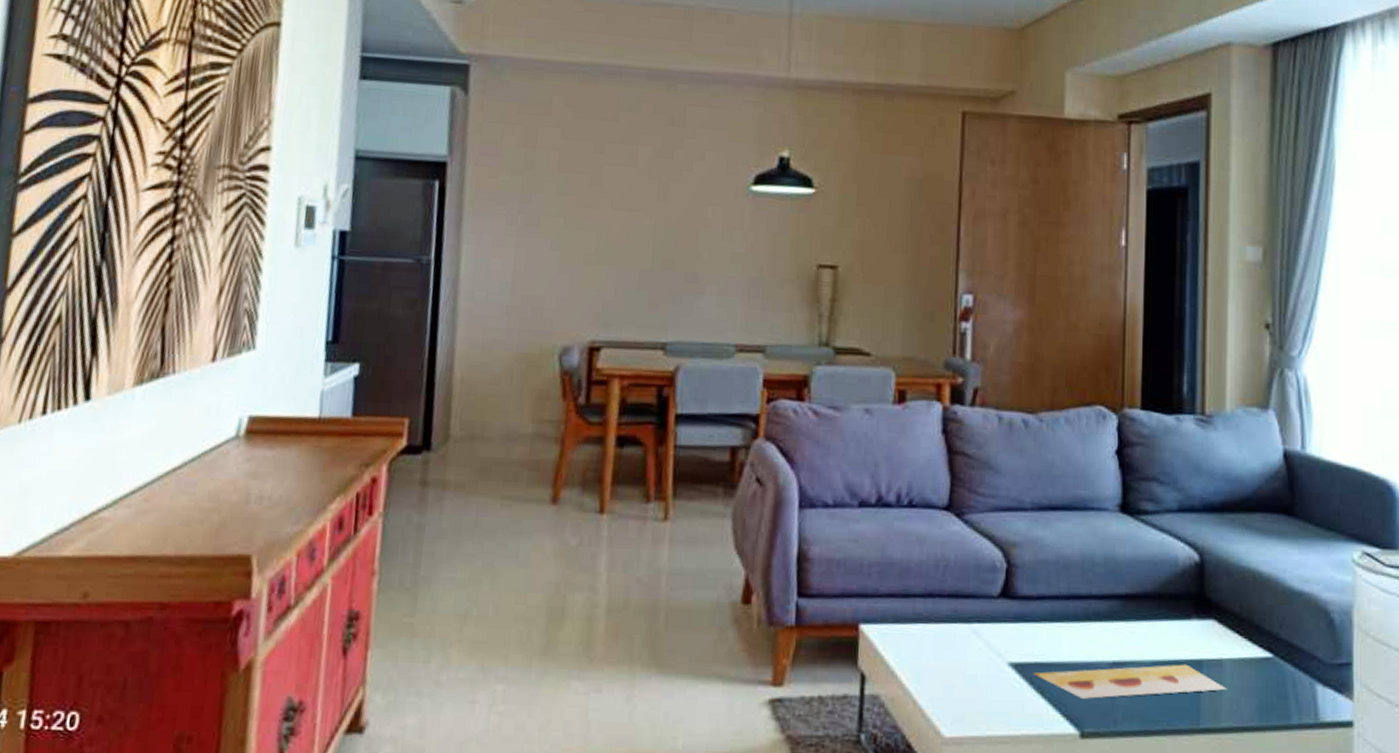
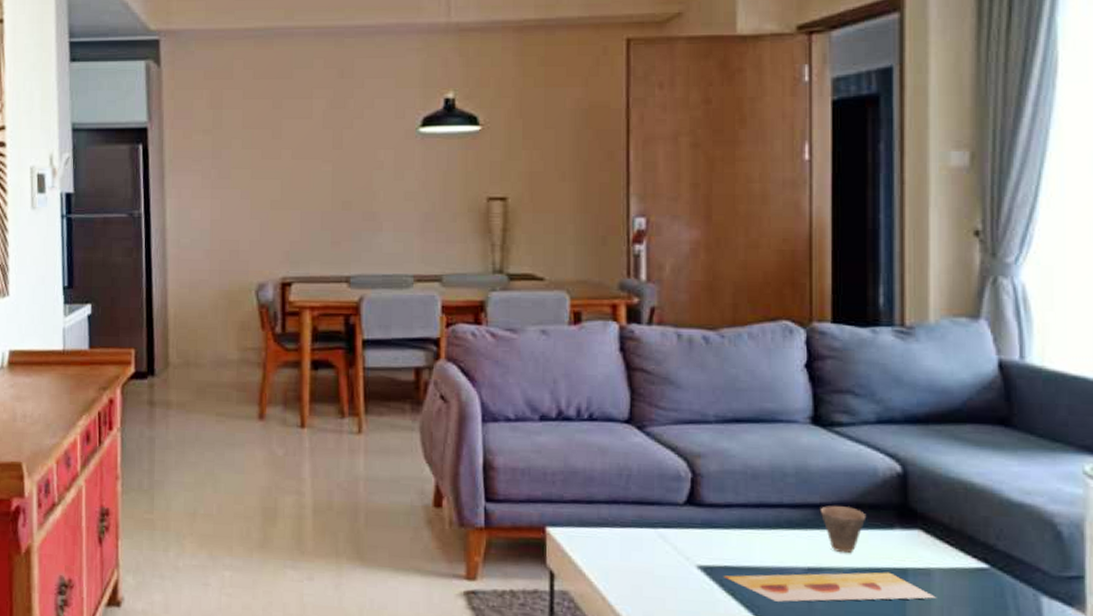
cup: none [1125,595,1167,646] -> present [819,505,867,554]

